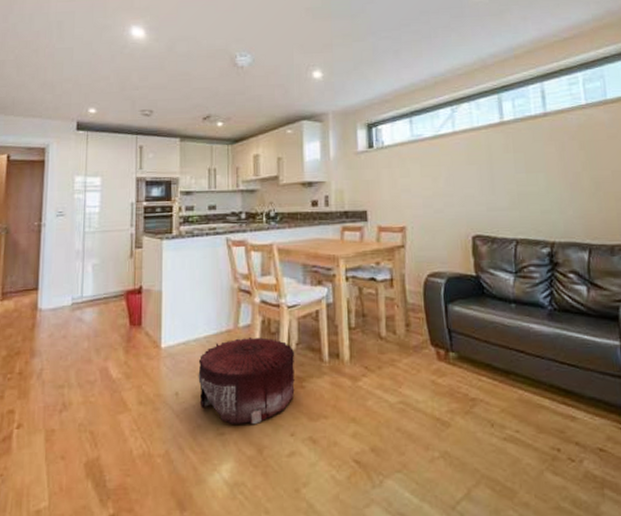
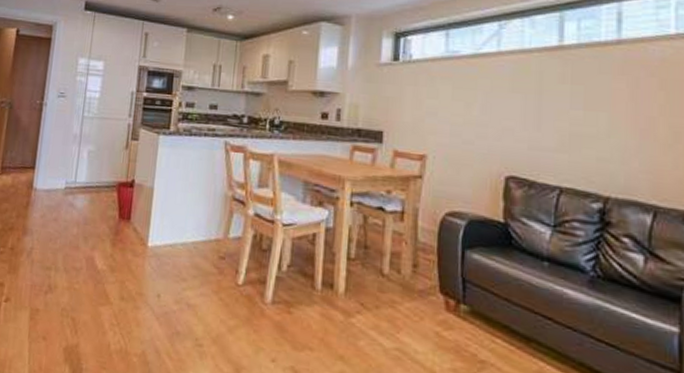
pouf: present [198,337,295,426] -> none [180,249,286,343]

